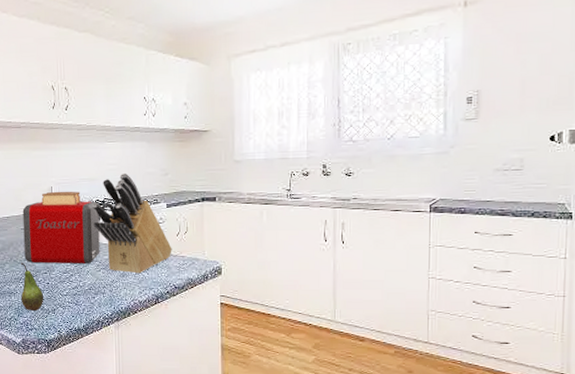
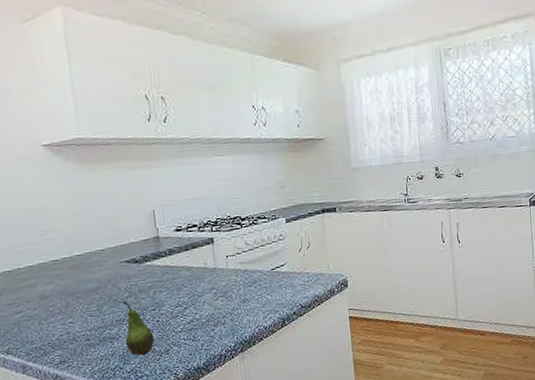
toaster: present [22,191,100,264] -> none [120,213,217,300]
knife block: present [93,172,172,274] -> none [204,188,296,298]

